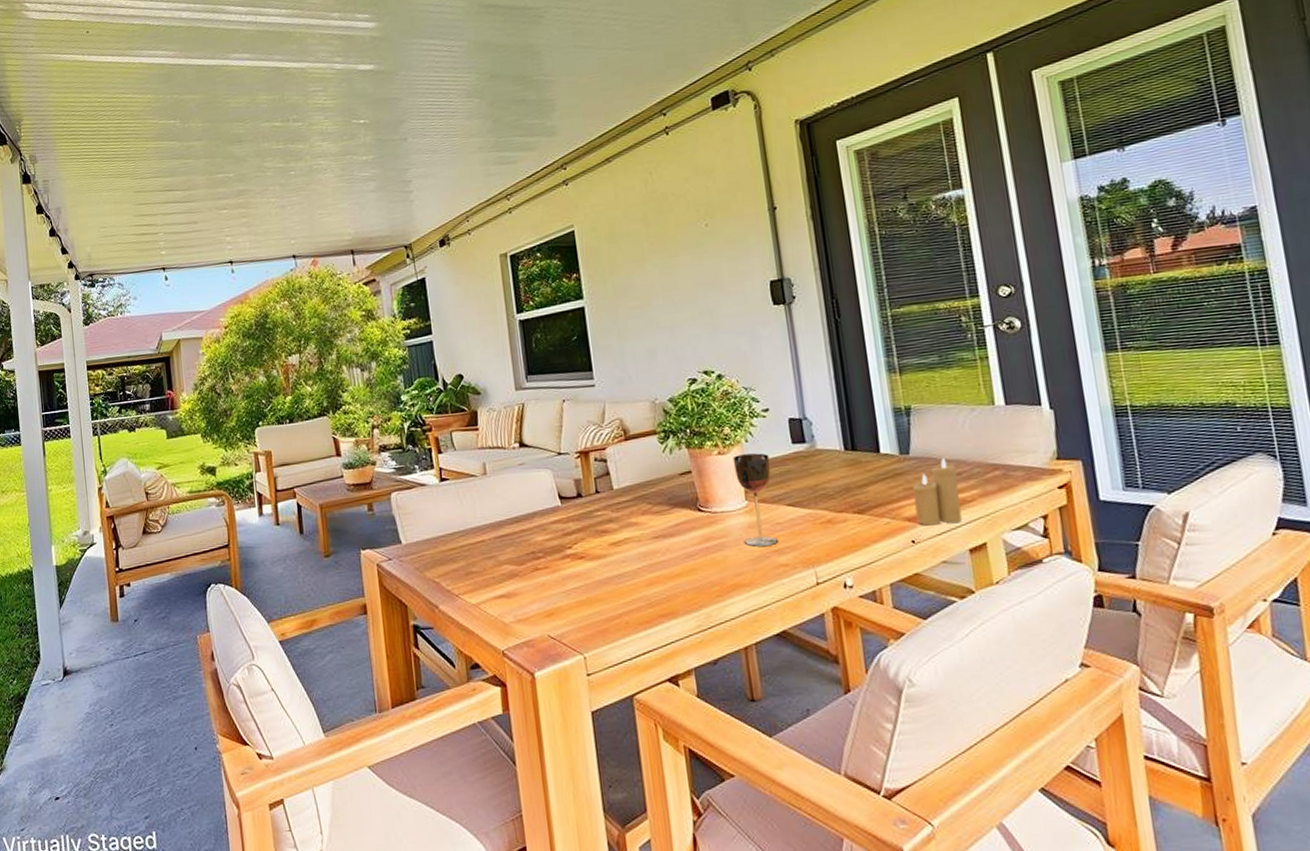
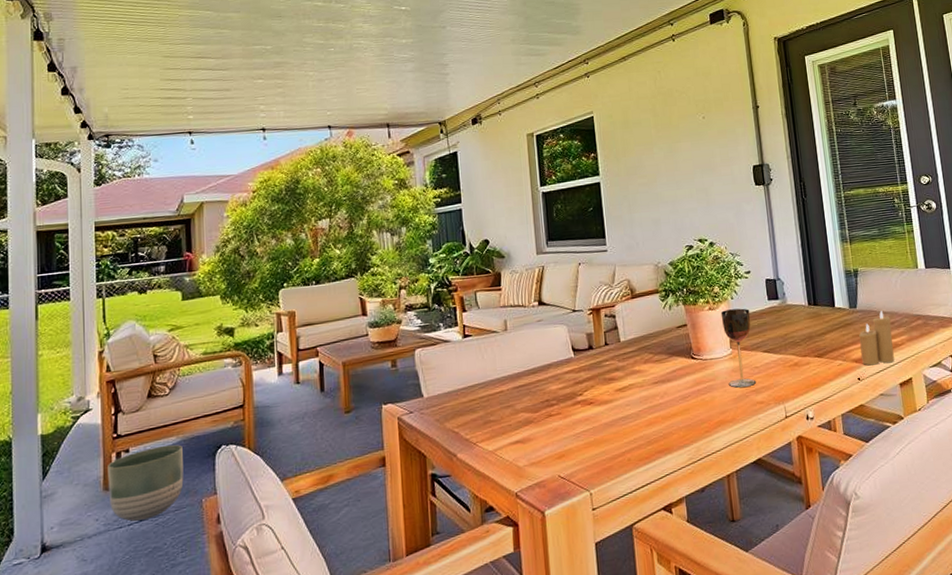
planter: none [113,581,180,653] -> present [108,444,184,522]

